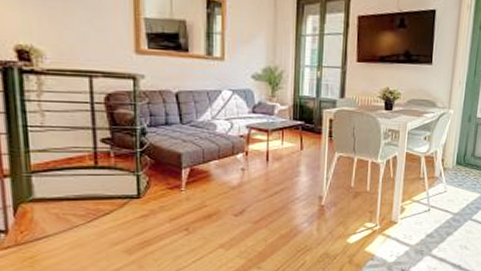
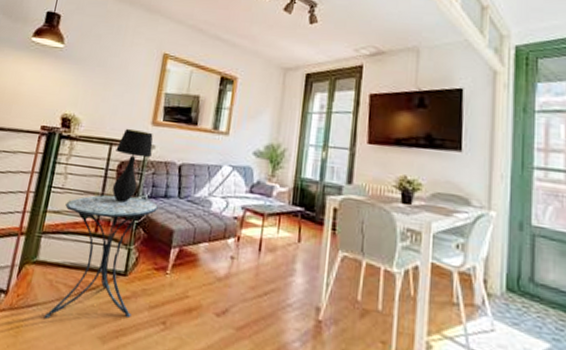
side table: none [51,127,160,246] -> present [44,195,158,319]
table lamp: none [98,58,142,134] -> present [112,128,153,203]

